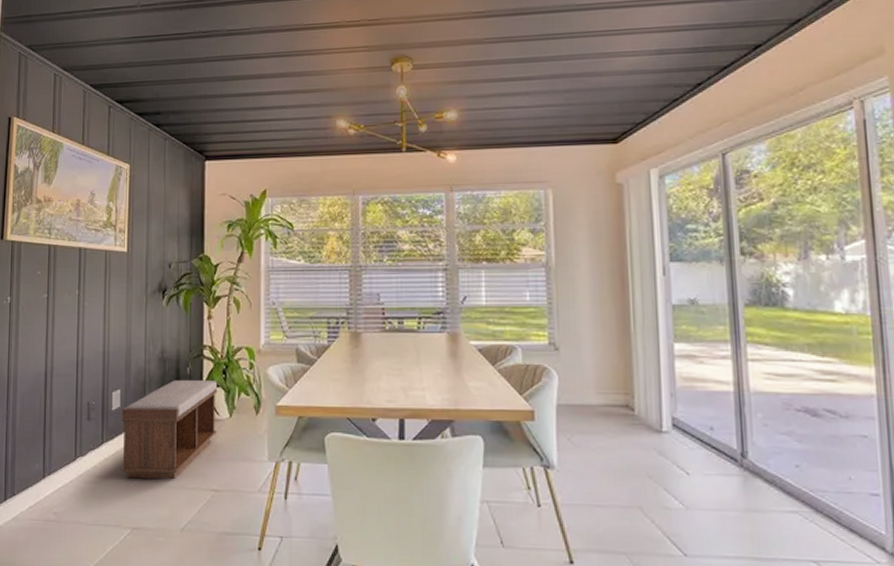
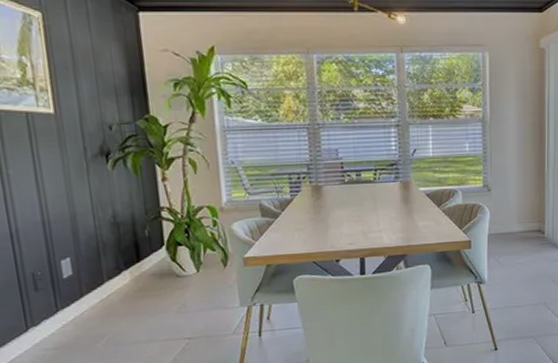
bench: present [121,380,217,479] -> none [74,240,185,339]

